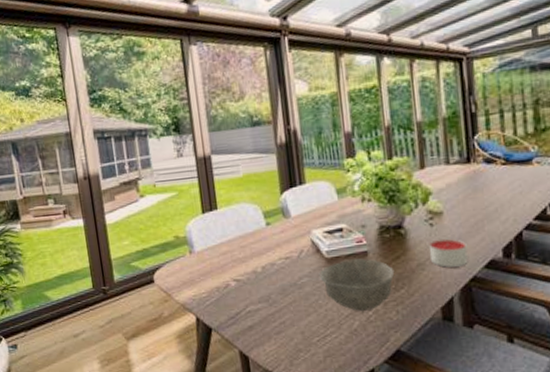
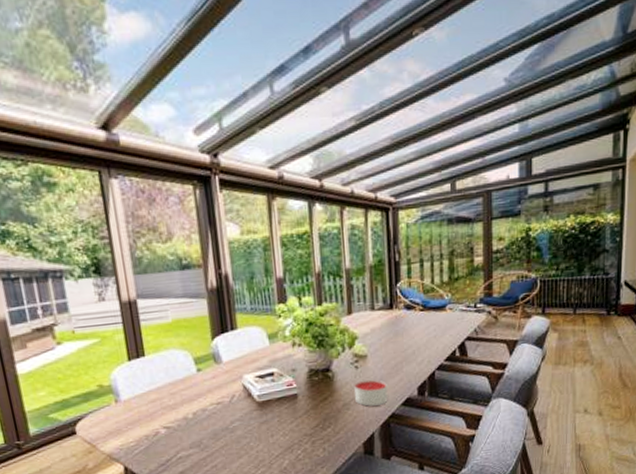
bowl: present [319,258,395,311] -> none [250,401,322,451]

